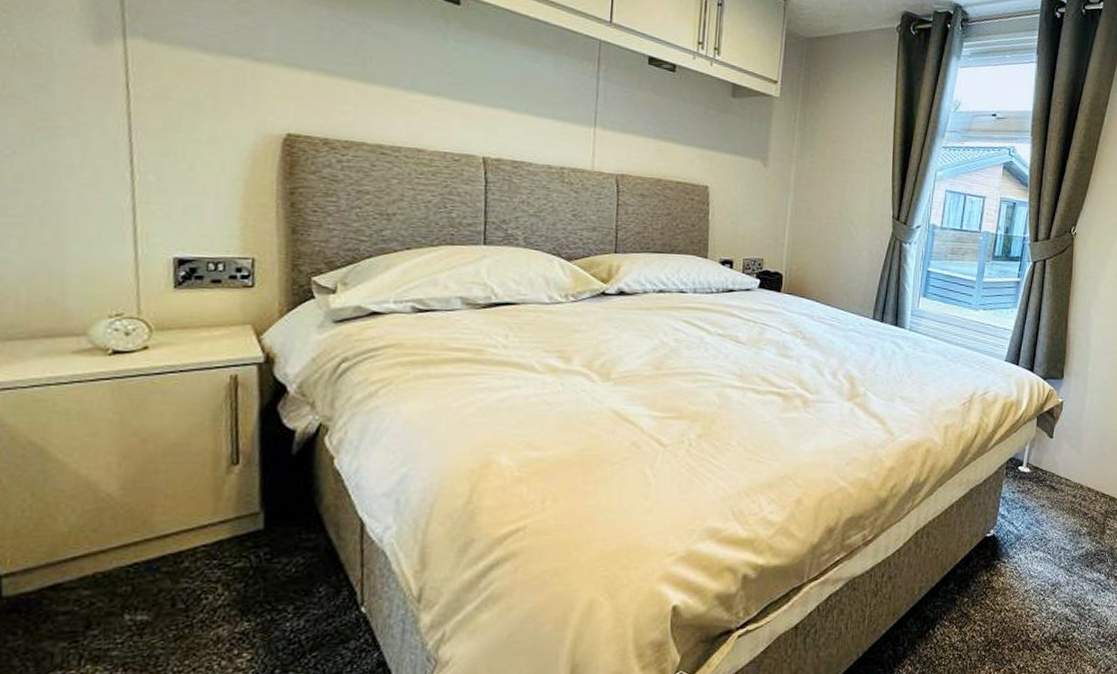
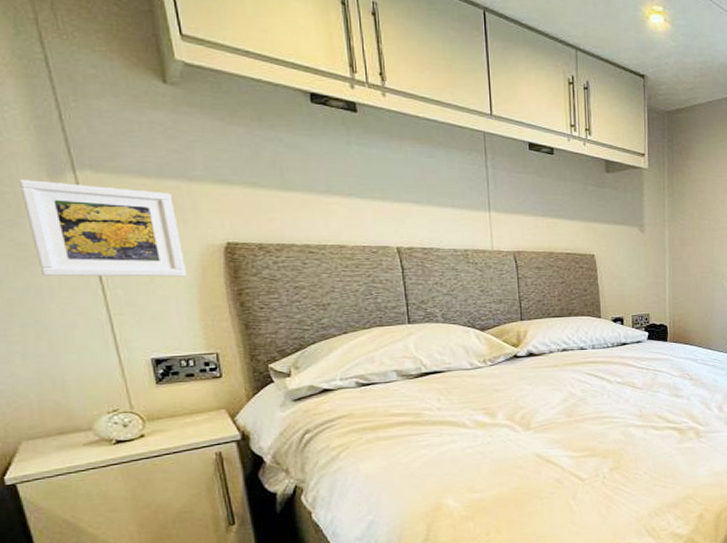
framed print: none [57,41,234,167] -> present [18,180,186,277]

